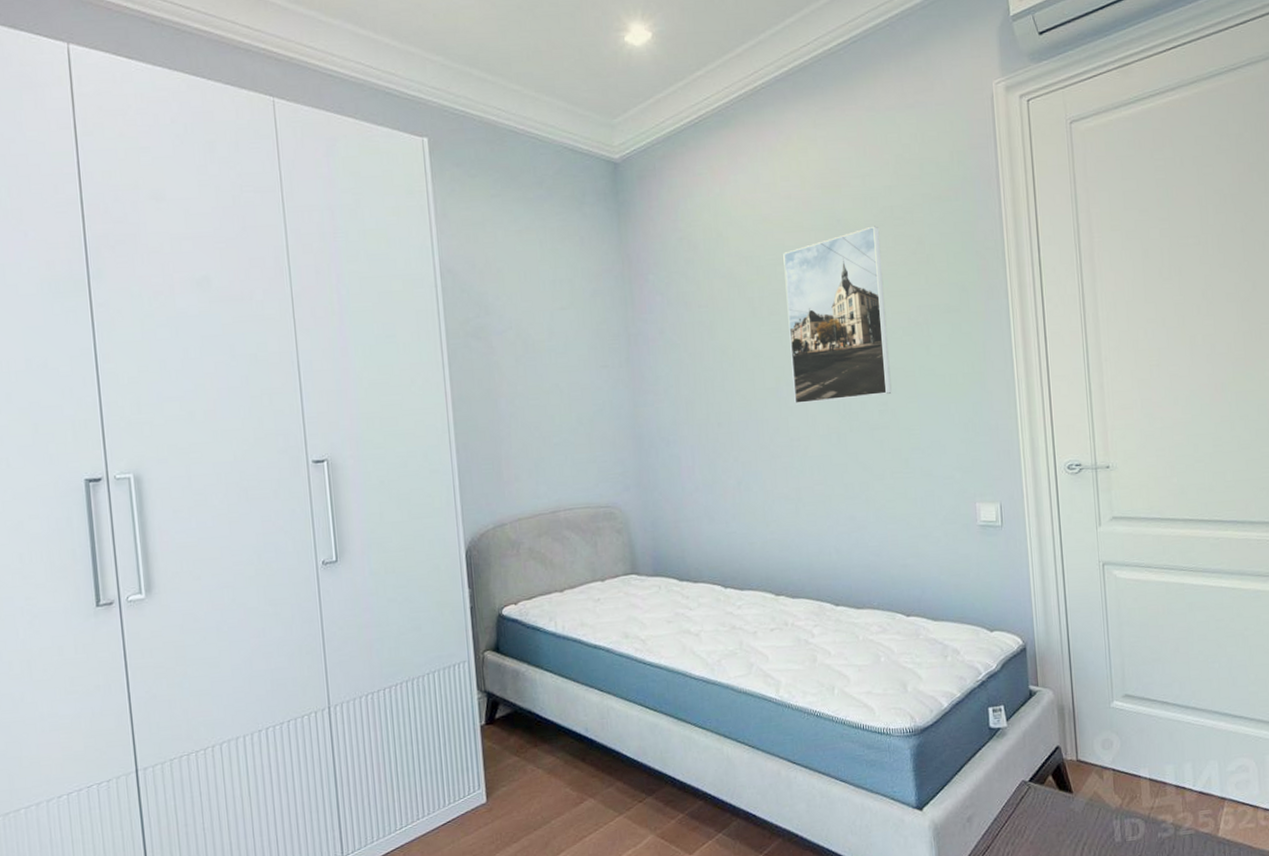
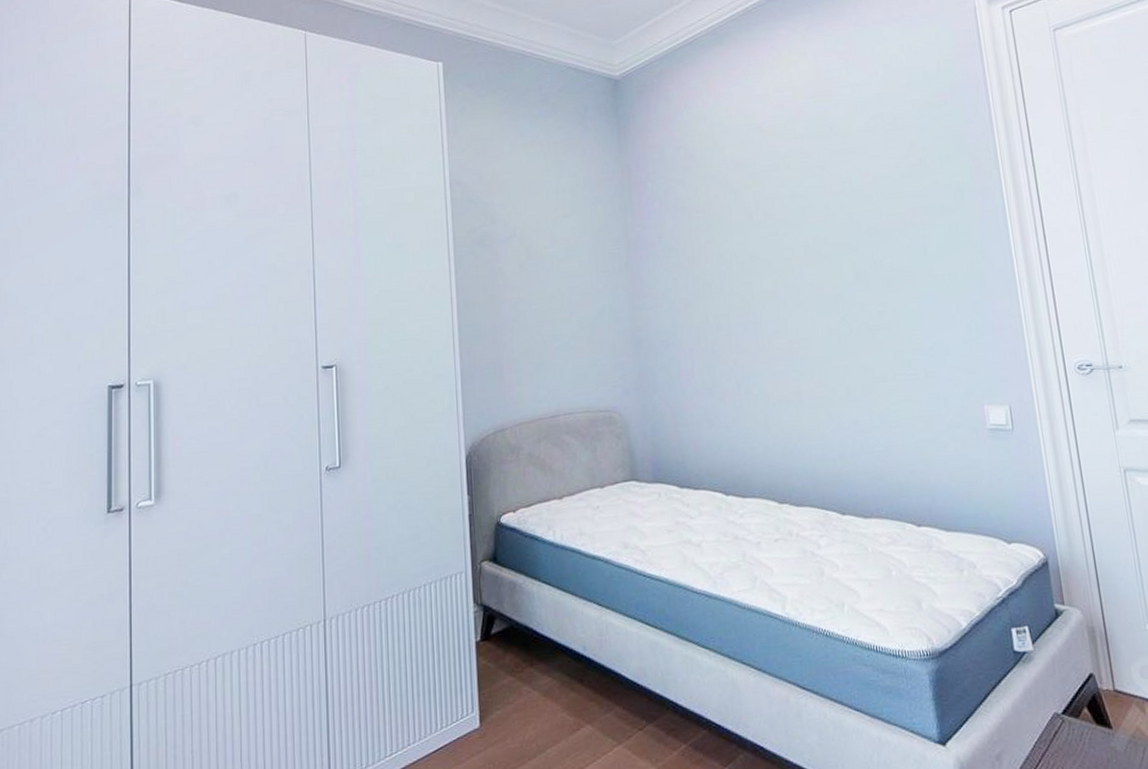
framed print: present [783,226,892,405] -> none [777,131,891,307]

